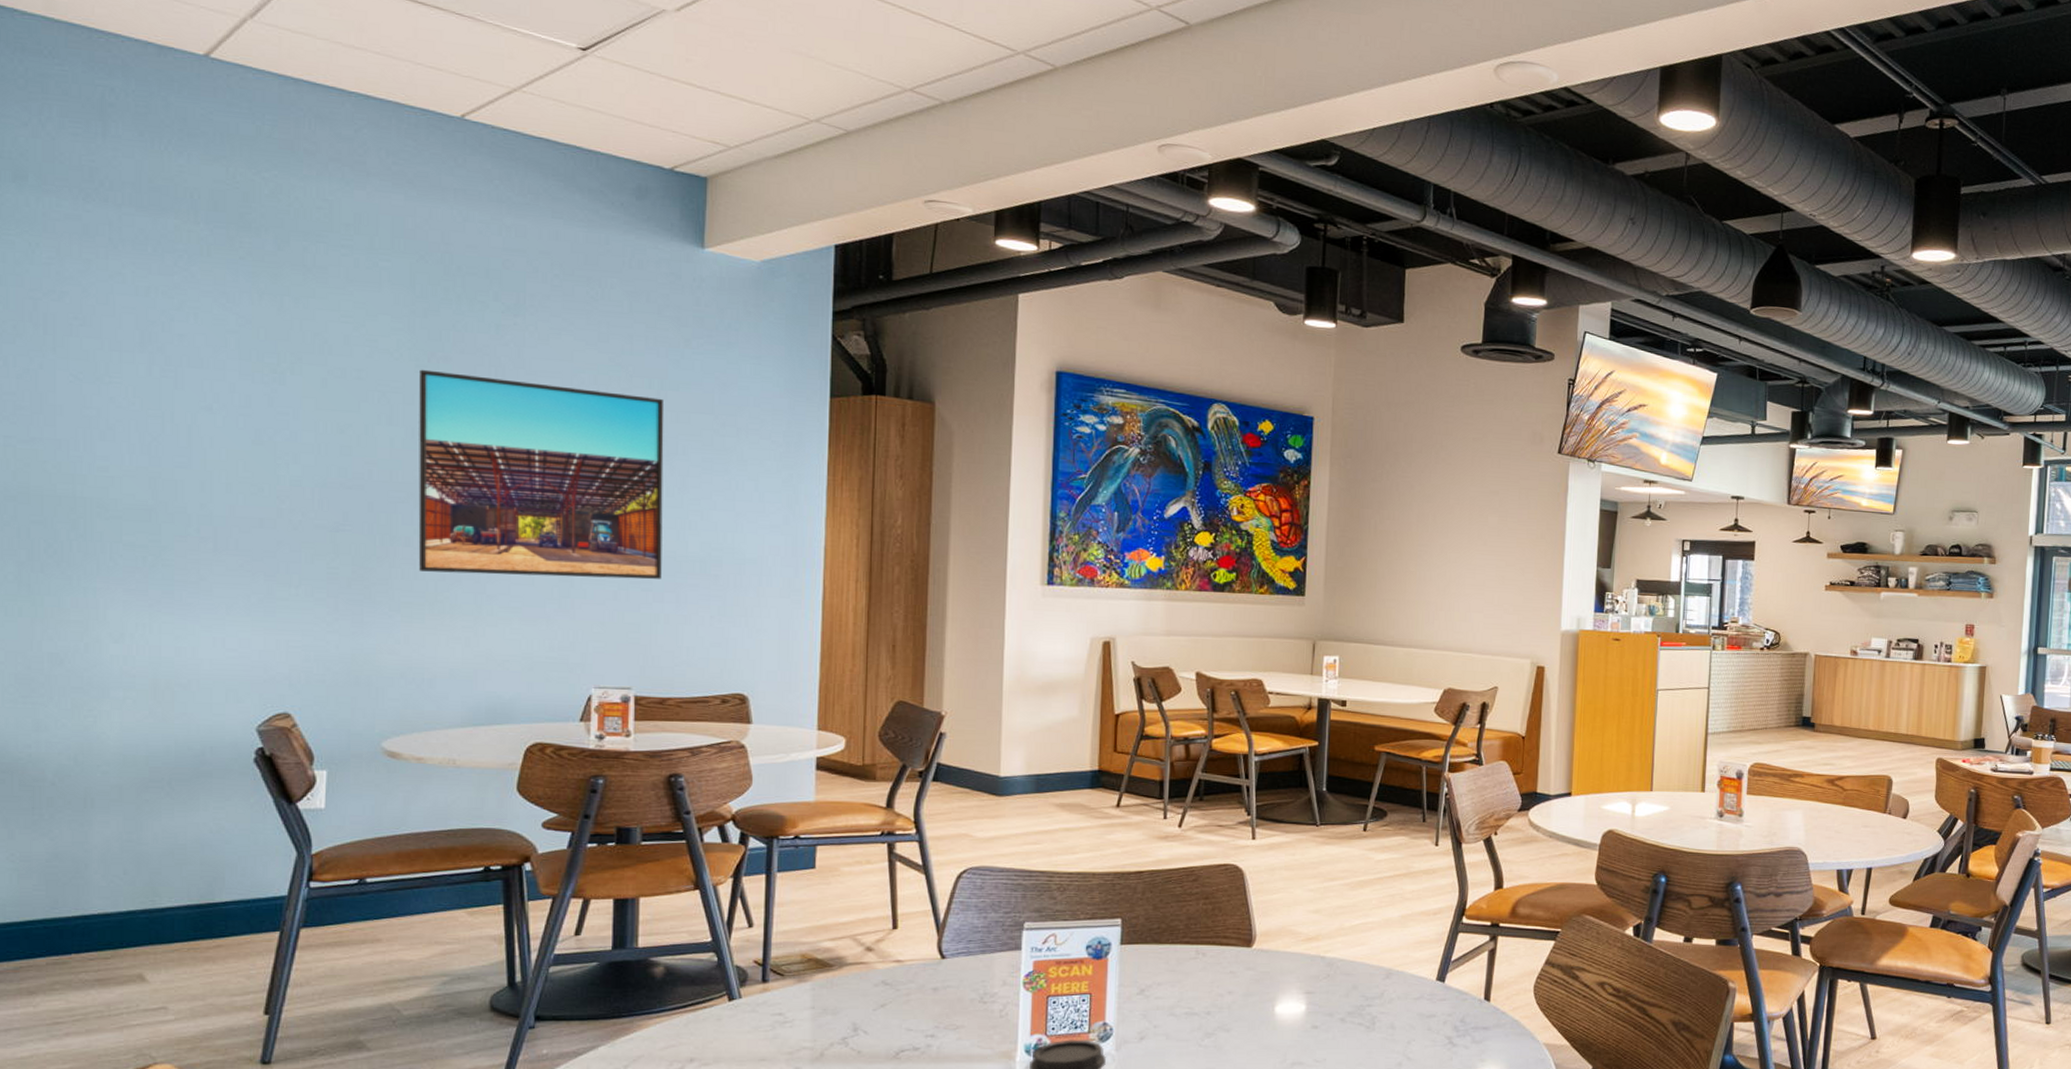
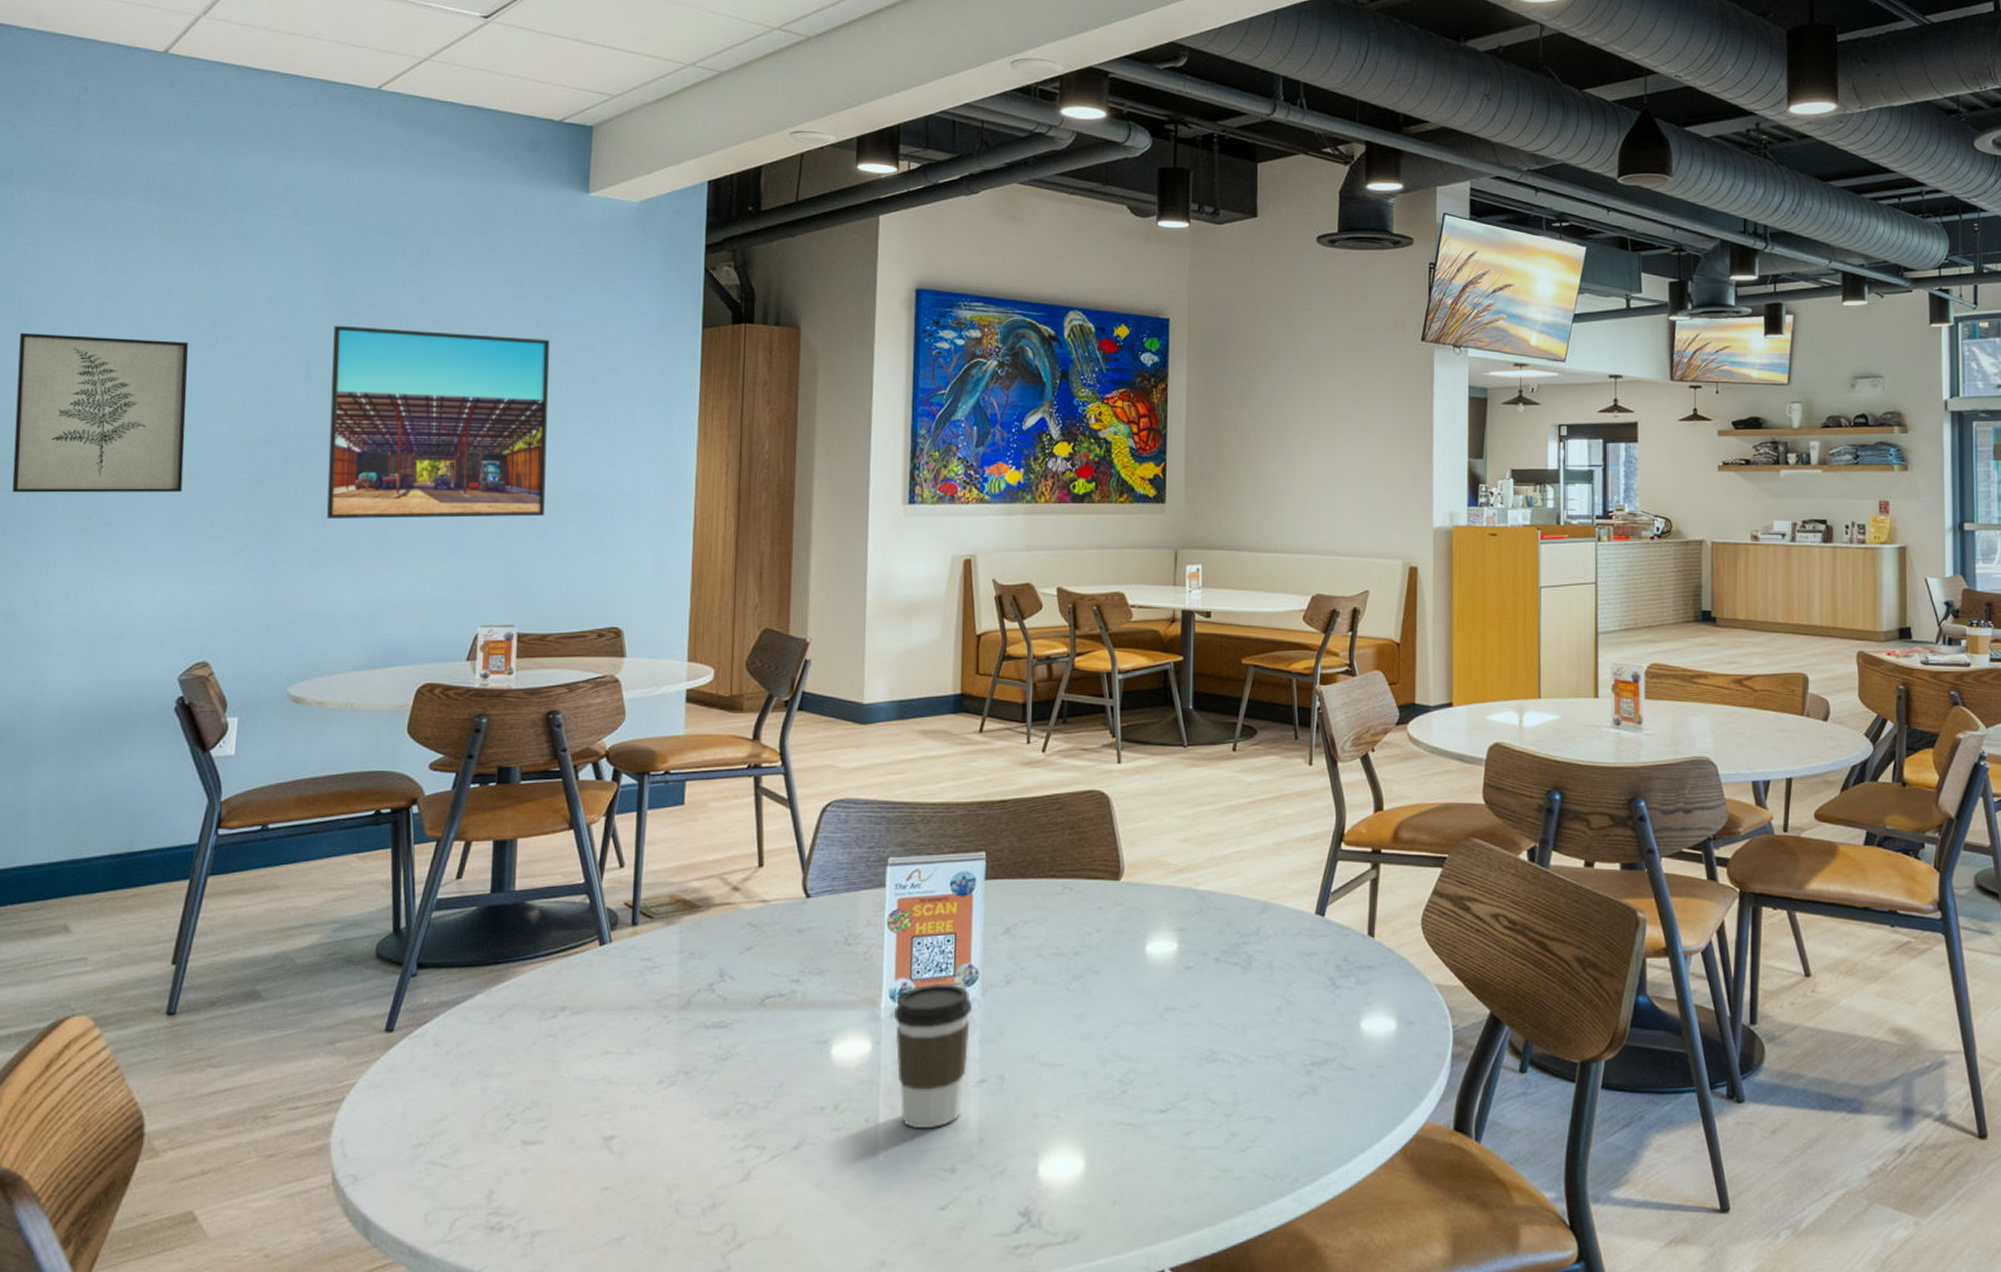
wall art: none [46,354,251,536] -> present [12,332,188,493]

